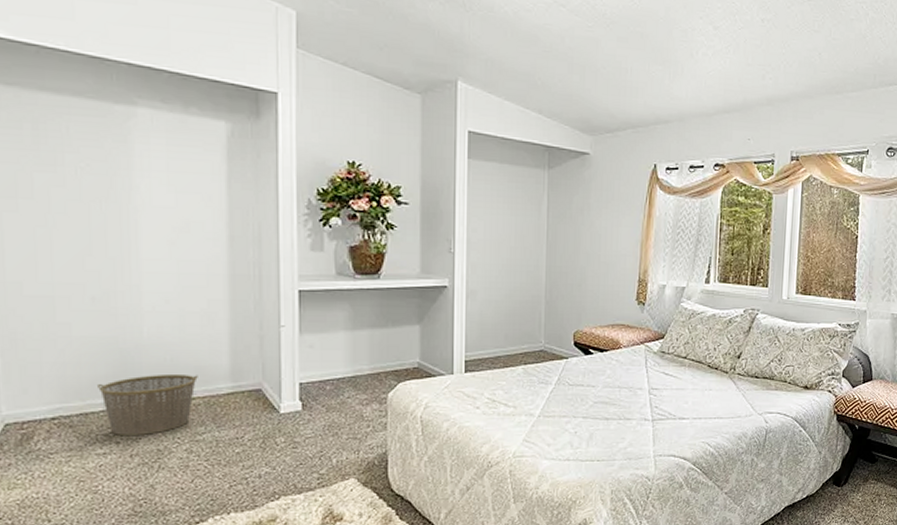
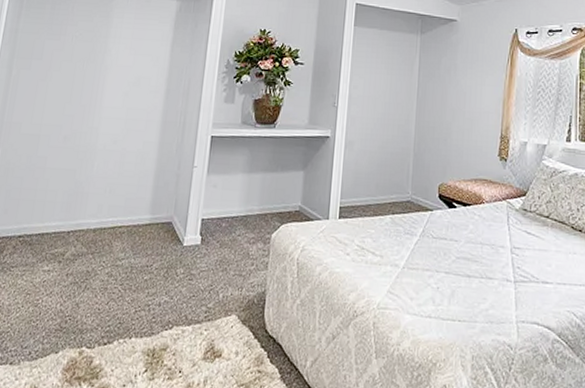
basket: present [98,375,198,437] -> none [55,203,127,257]

